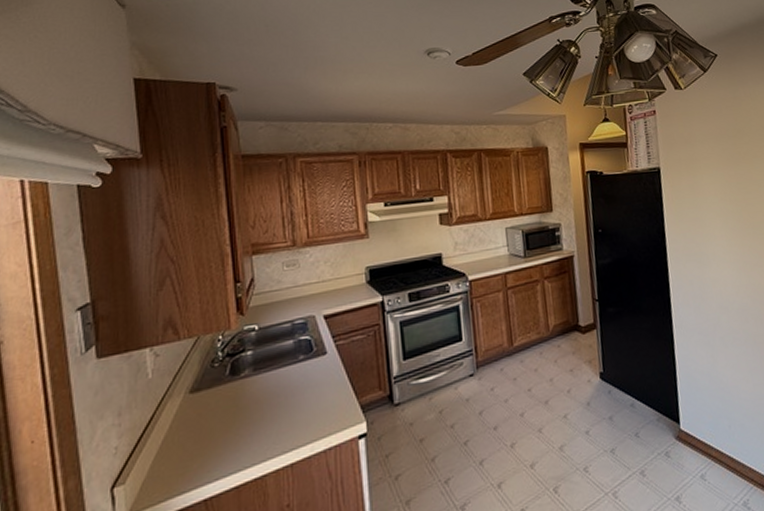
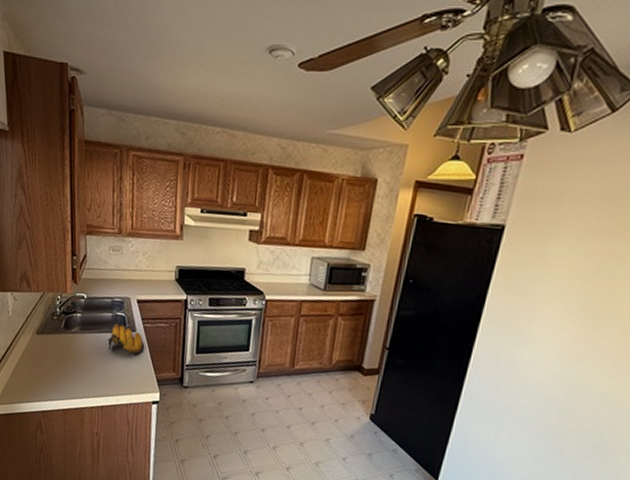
banana bunch: none [290,349,340,386] -> present [107,322,145,356]

